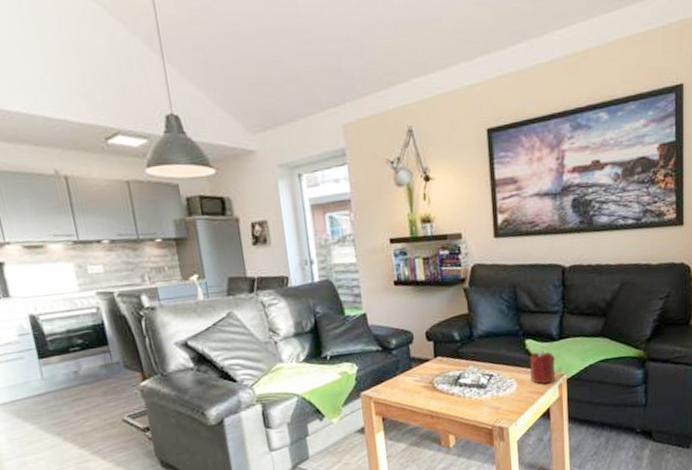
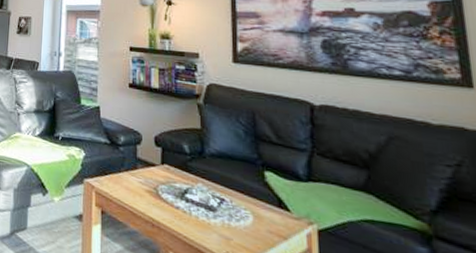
candle: present [529,349,555,384] -> none [269,187,303,229]

